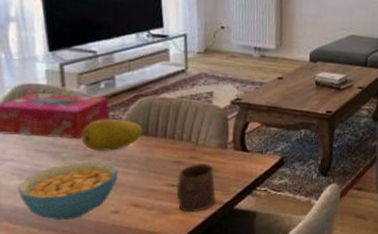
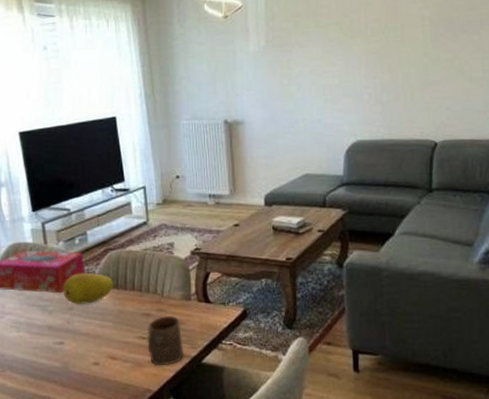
cereal bowl: present [18,161,119,220] -> none [16,313,96,370]

